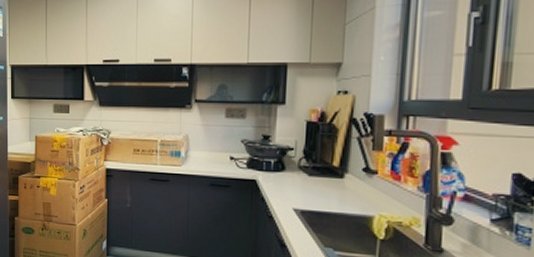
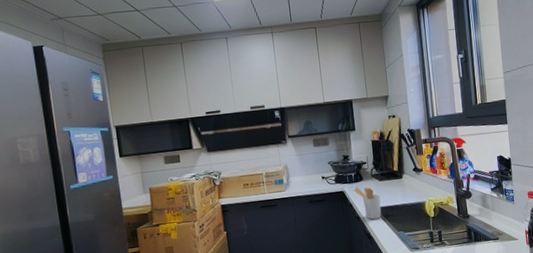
utensil holder: none [269,178,306,225] -> present [353,187,382,220]

